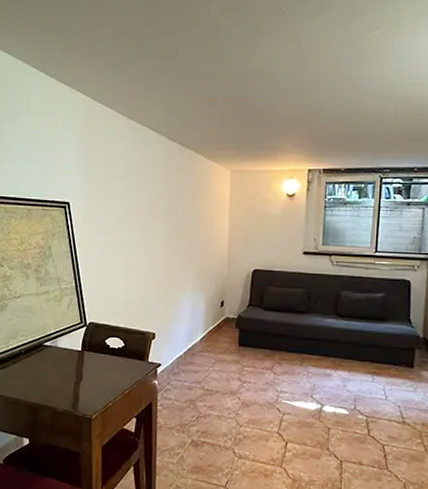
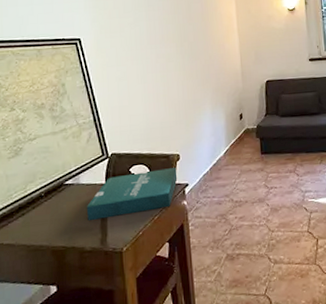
pizza box: none [61,345,151,384] -> present [86,168,178,220]

